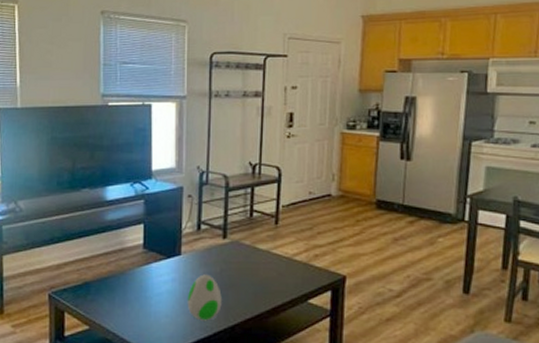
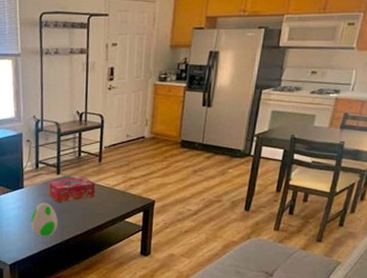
tissue box: none [212,243,270,275] -> present [48,177,95,202]

